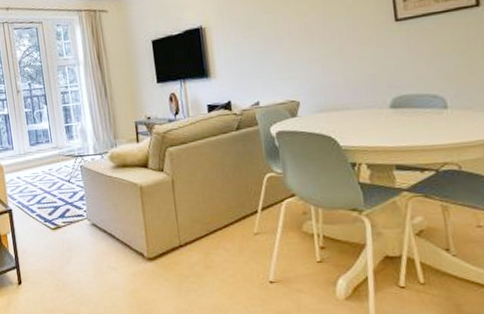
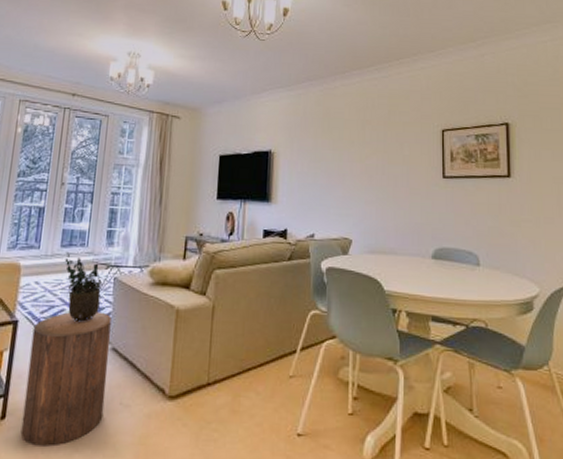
stool: none [25,195,97,303] -> present [20,312,112,447]
potted plant: none [35,149,75,206] -> present [65,251,111,322]

